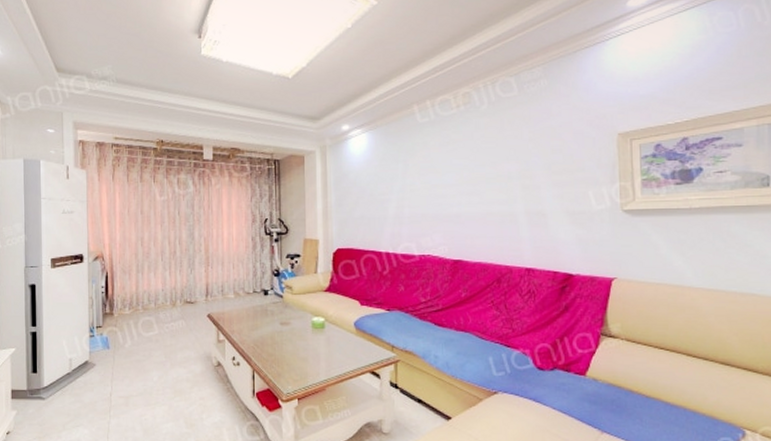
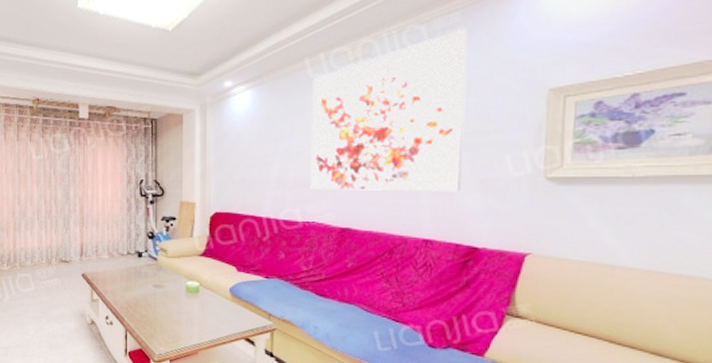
wall art: none [422,82,554,225] -> present [310,29,468,192]

